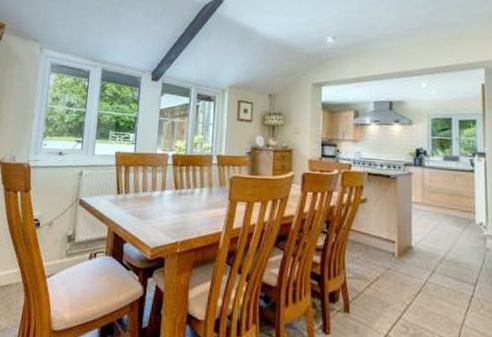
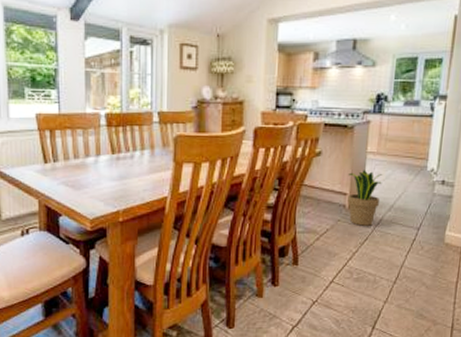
potted plant: none [395,219,430,277] -> present [347,170,383,226]

